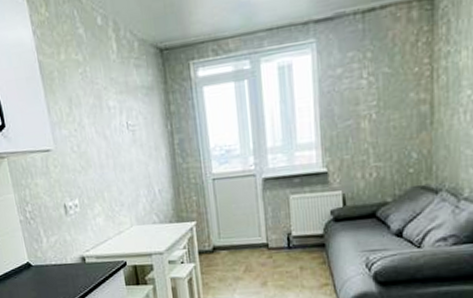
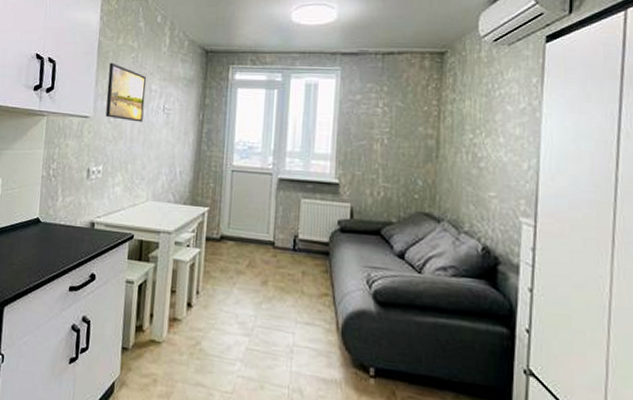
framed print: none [57,83,108,147] -> present [105,62,146,122]

